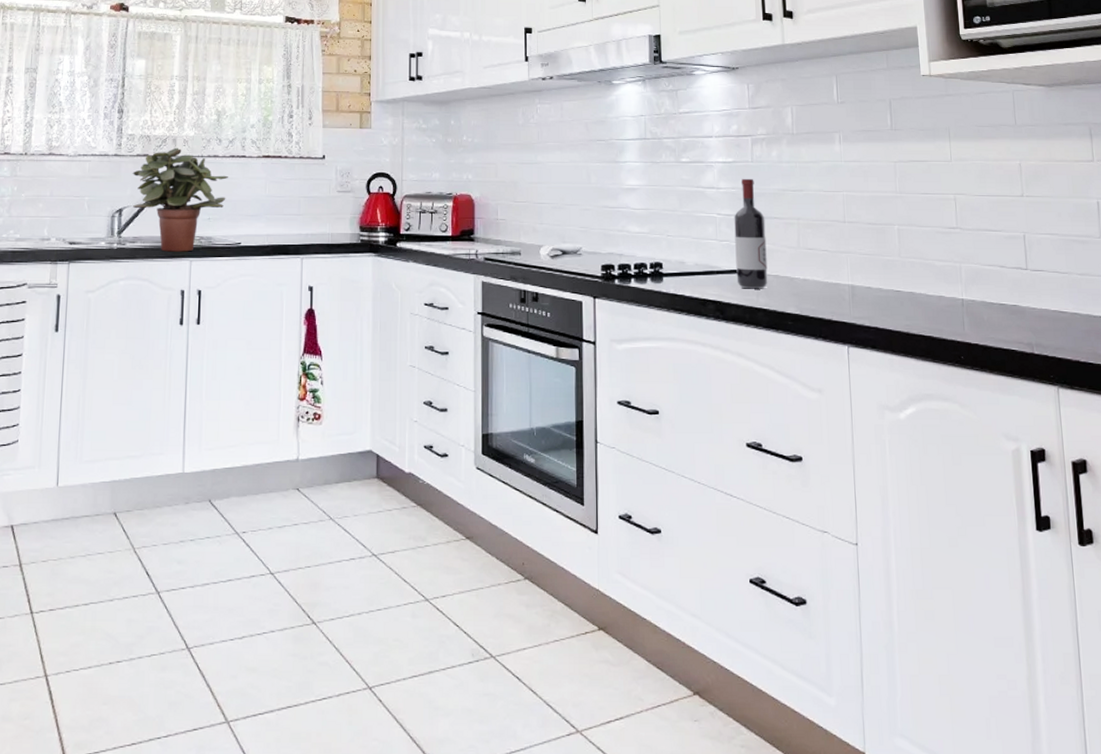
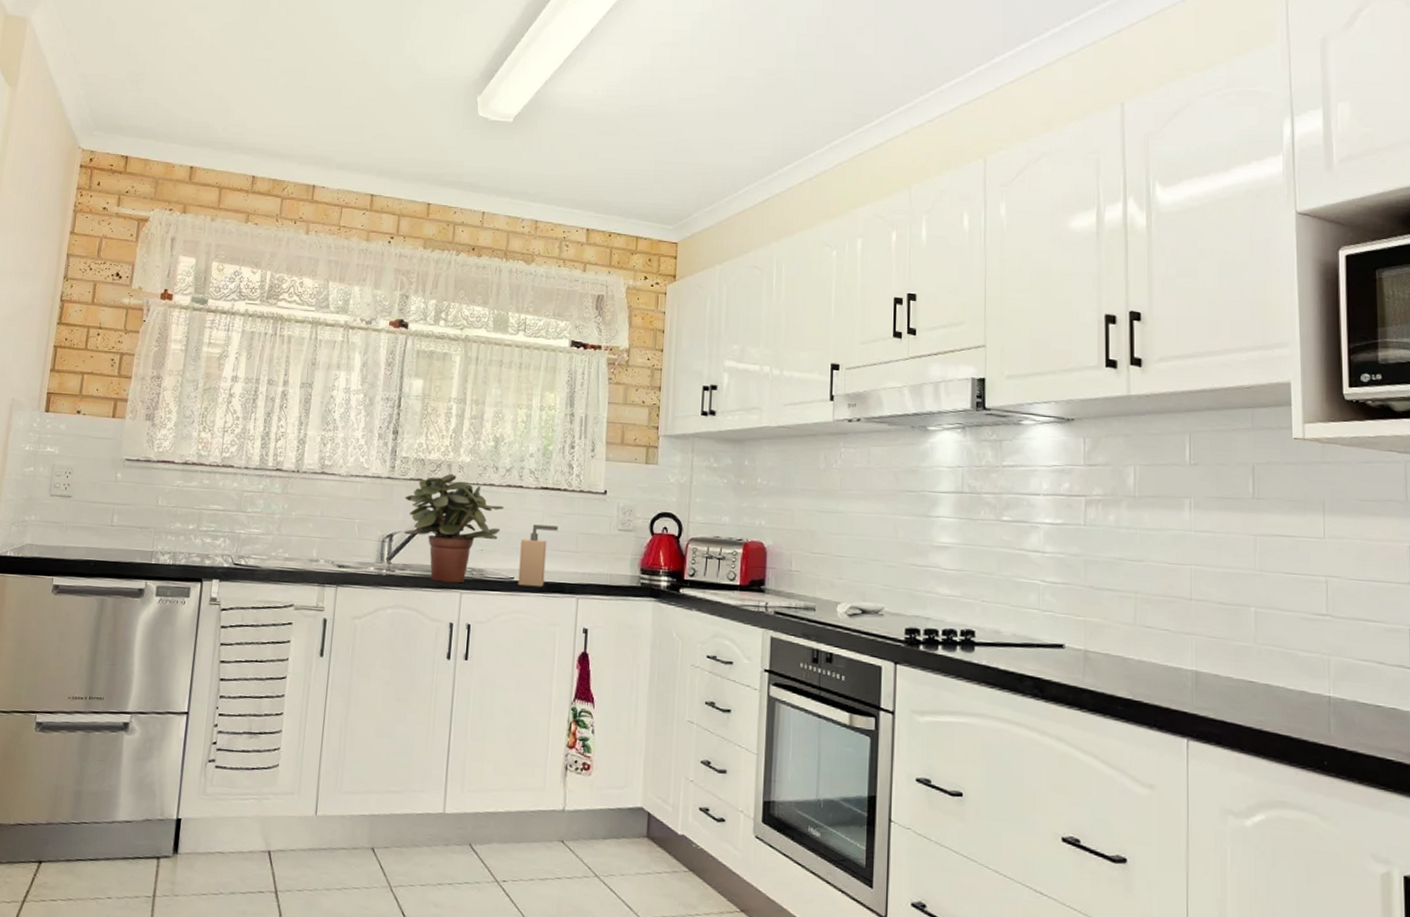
soap dispenser: none [245,191,281,250] -> present [518,524,558,587]
wine bottle: present [734,178,768,289] -> none [1060,543,1097,668]

